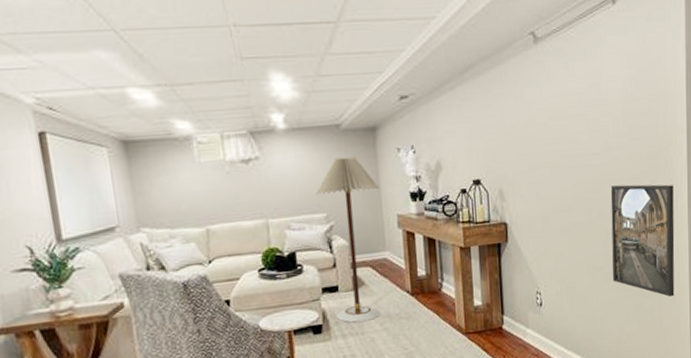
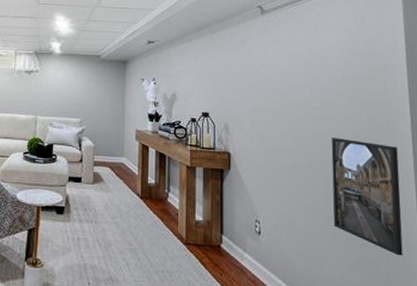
floor lamp: present [315,156,381,323] -> none [74,79,125,212]

